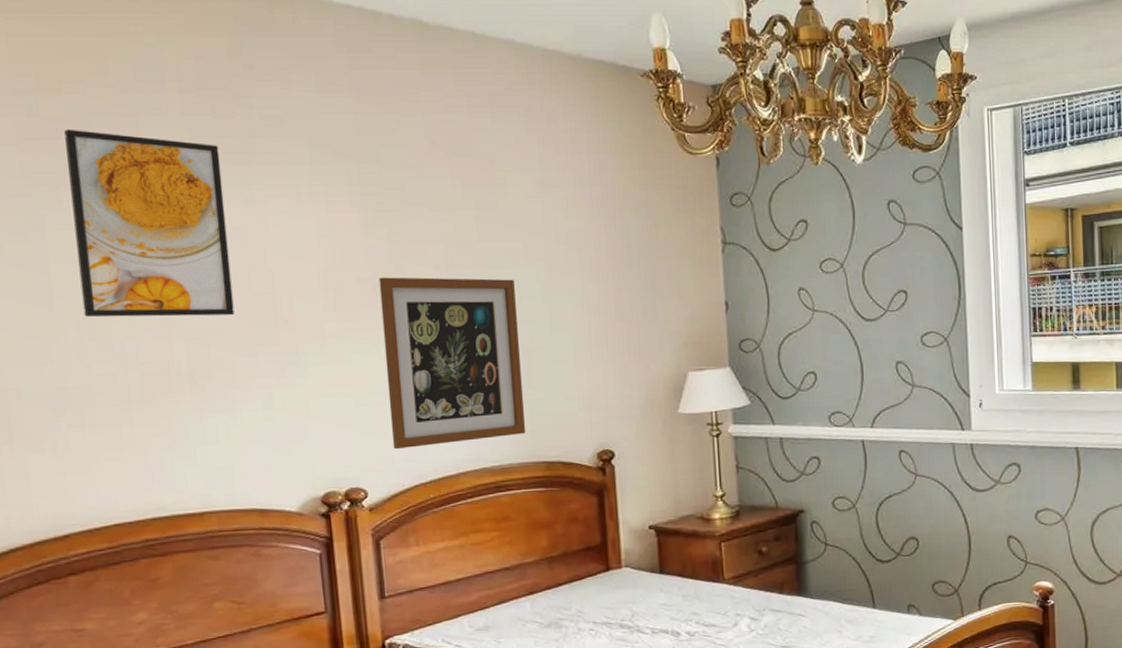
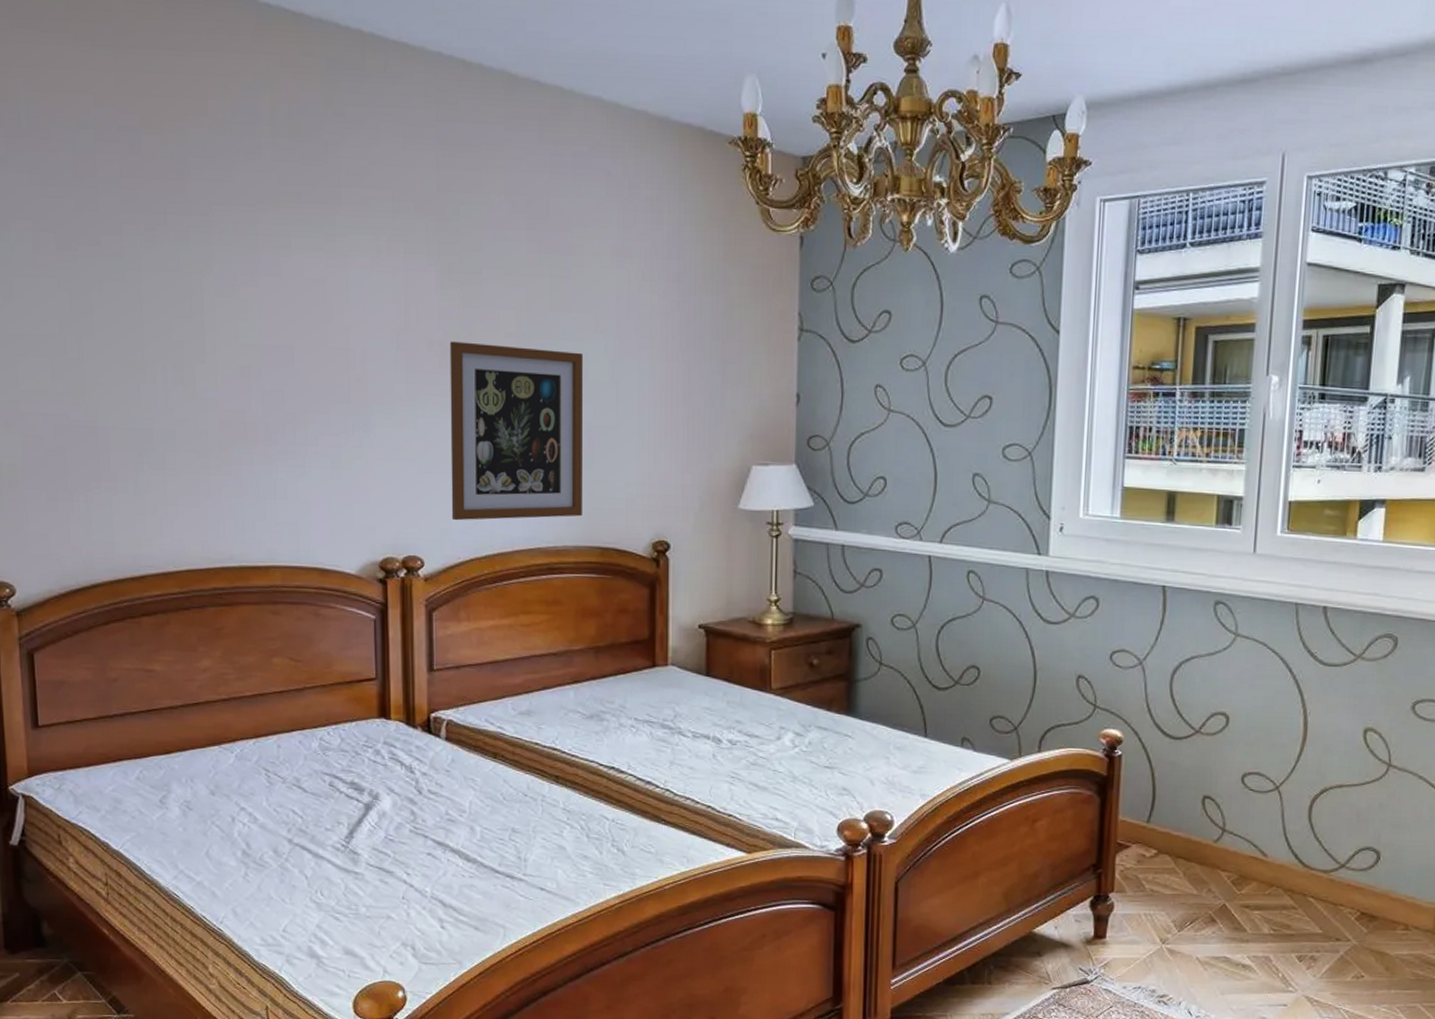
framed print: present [64,128,235,317] -> none [163,168,310,370]

